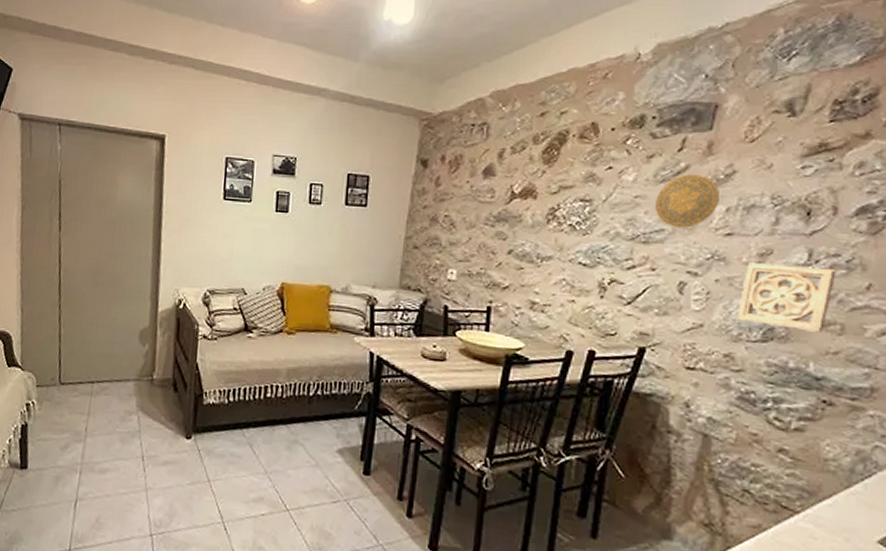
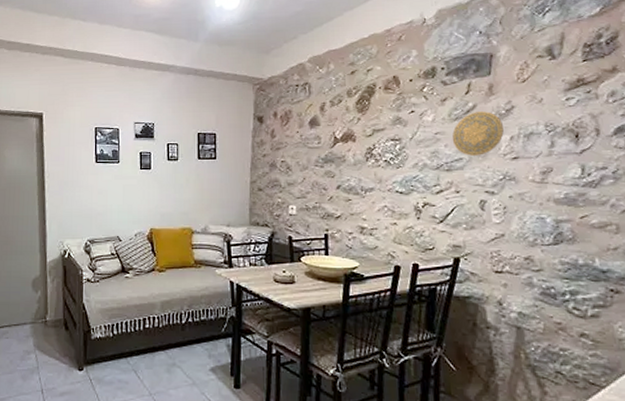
wall ornament: present [738,262,836,333] -> none [530,179,606,233]

